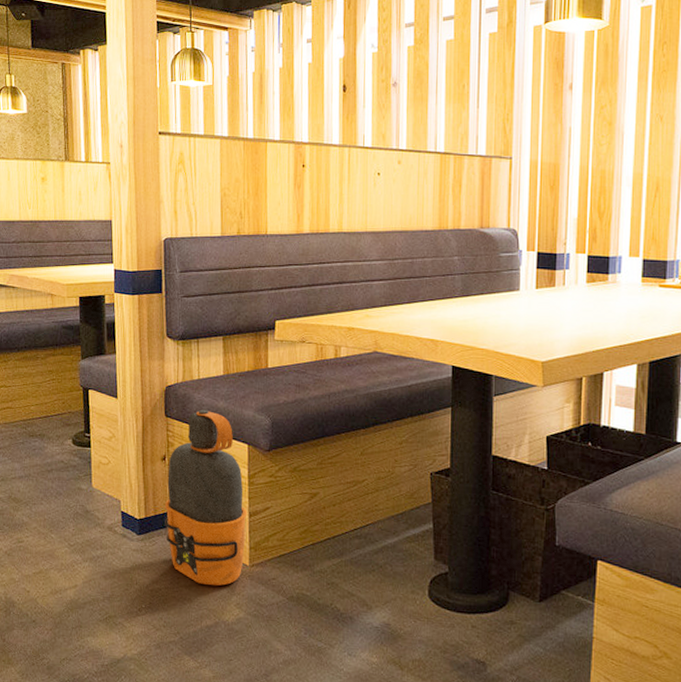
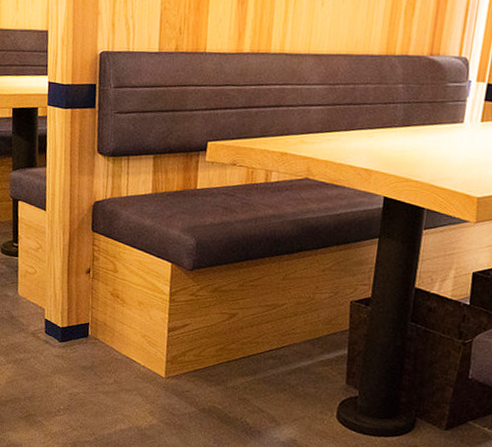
water bottle: present [164,409,248,586] -> none [86,226,167,394]

